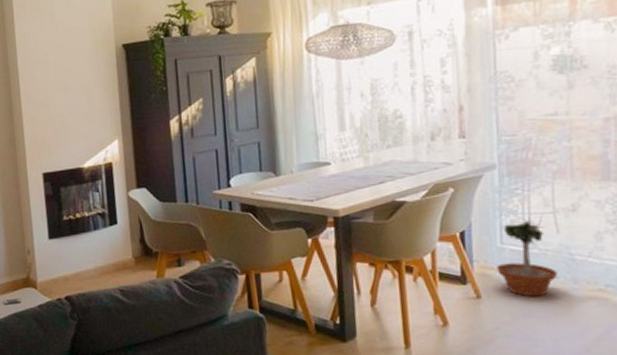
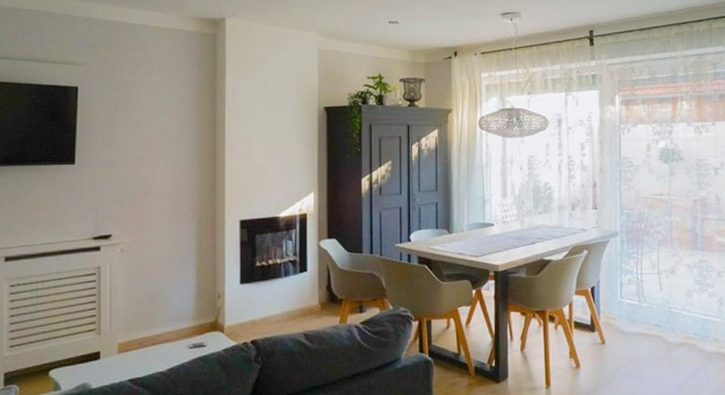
potted tree: present [497,214,558,297] -> none [617,275,661,343]

